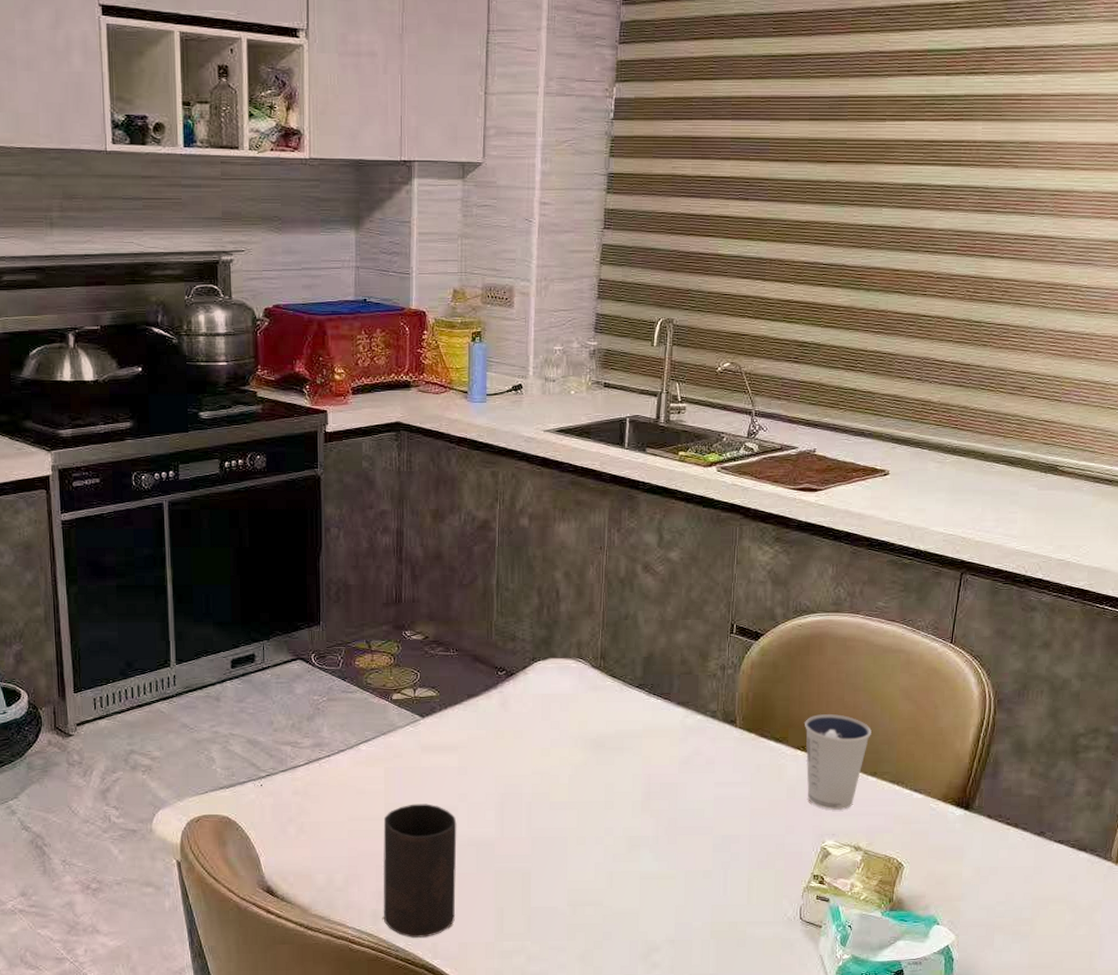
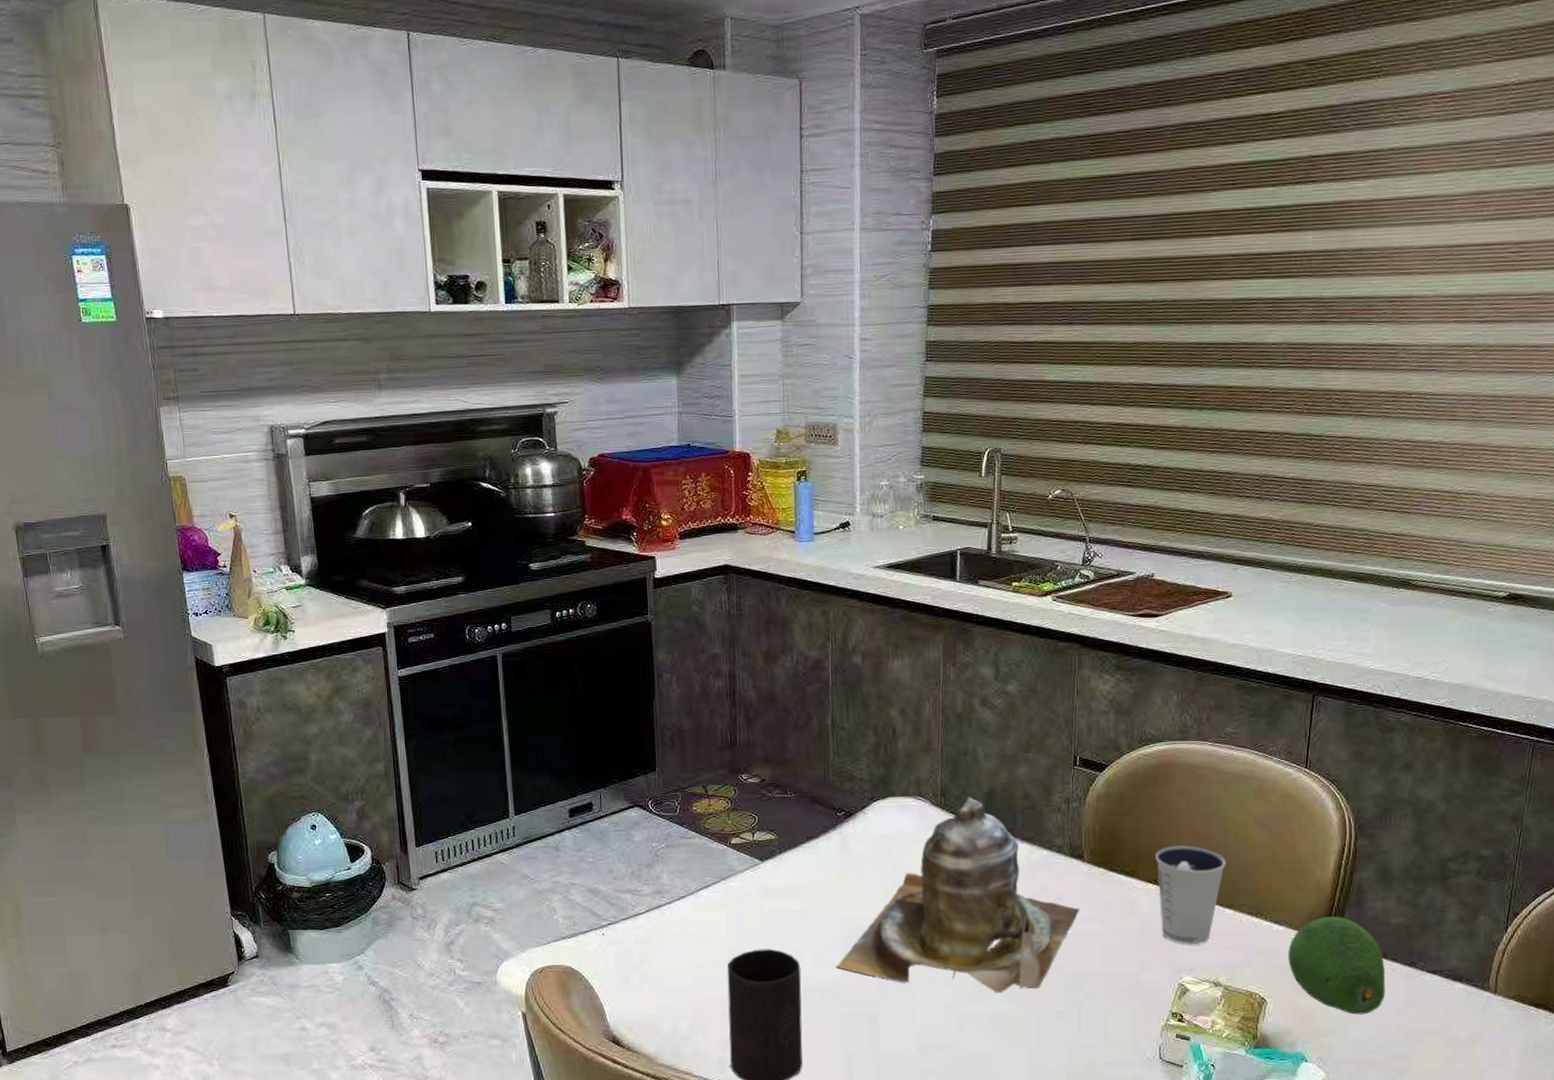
teapot: none [491,660,730,852] -> present [836,797,1080,993]
fruit: none [925,786,1016,881] -> present [1288,916,1386,1015]

